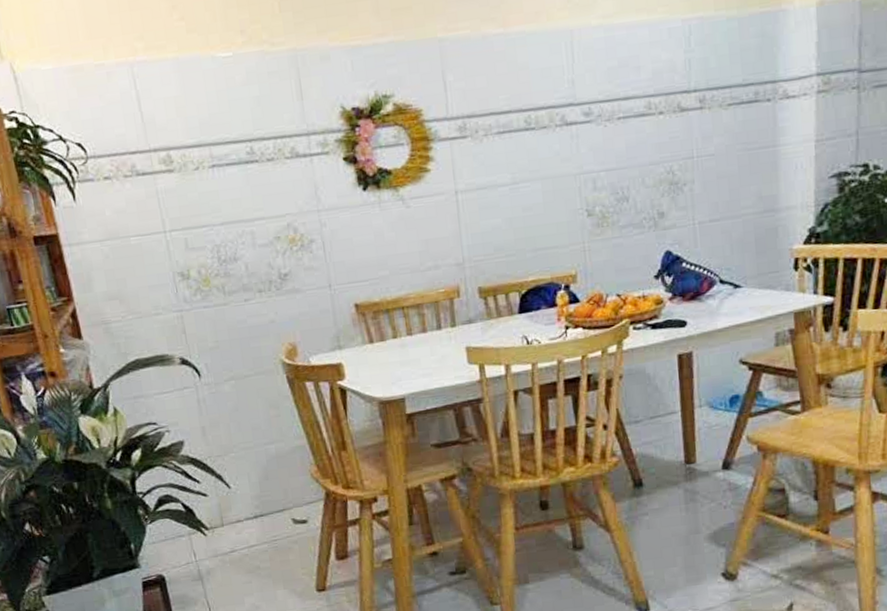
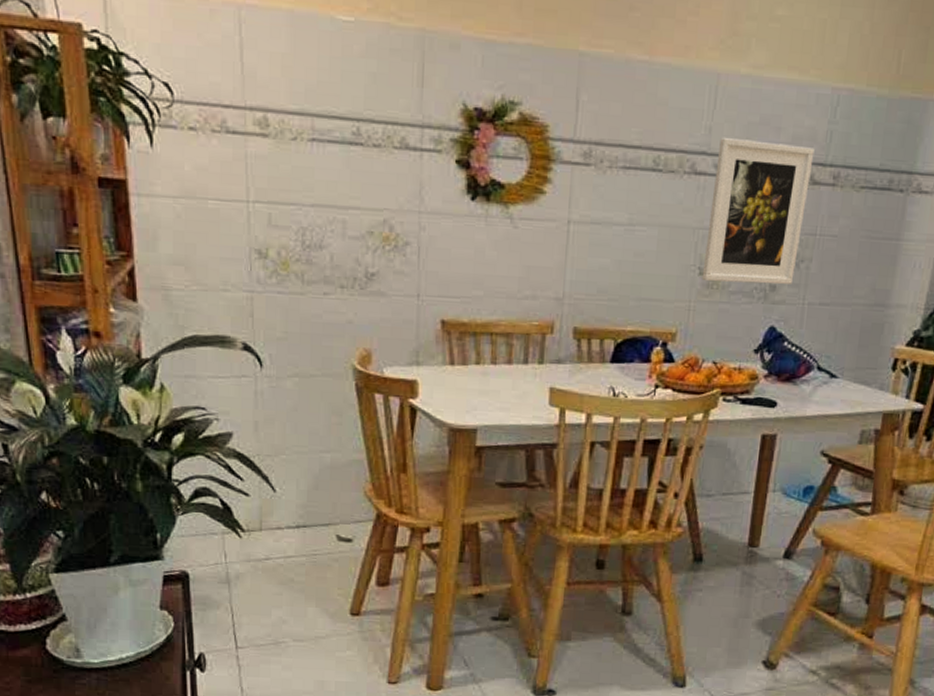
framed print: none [584,78,680,222] -> present [702,137,815,285]

